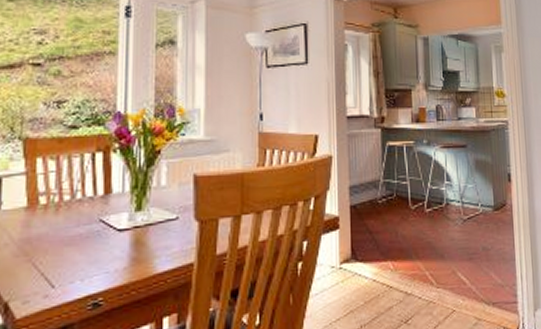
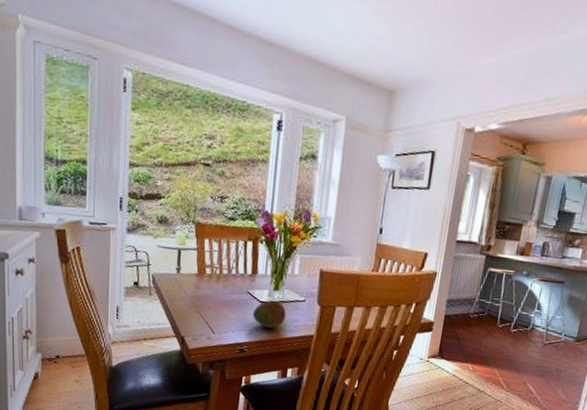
fruit: none [109,226,155,265] -> present [253,300,287,328]

